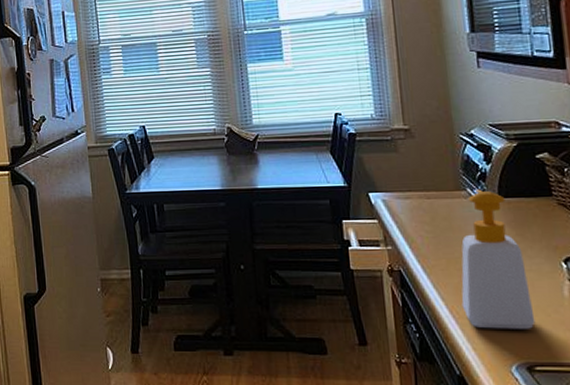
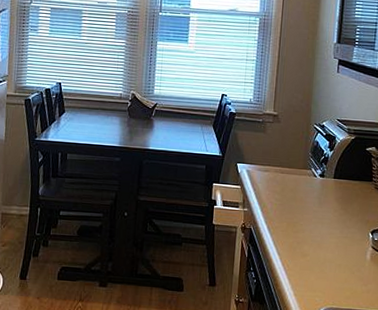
soap bottle: present [461,189,536,329] -> none [292,170,343,282]

